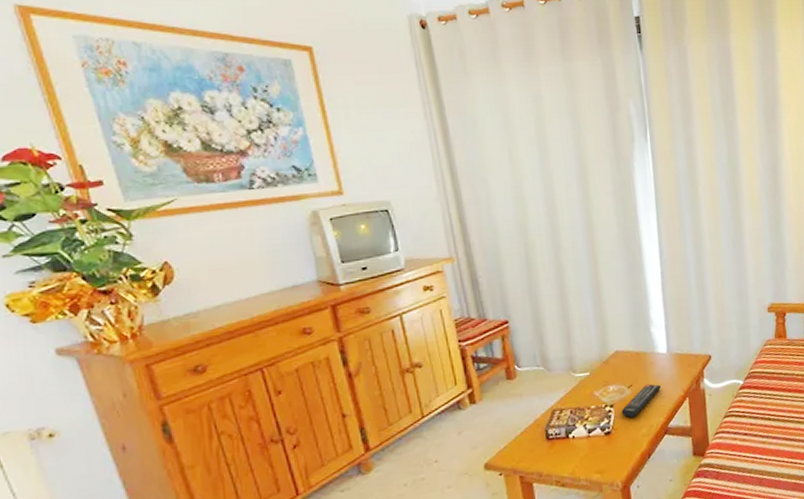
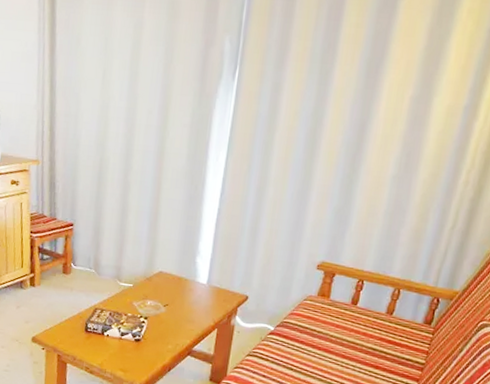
remote control: present [621,384,661,418] -> none [153,307,194,333]

